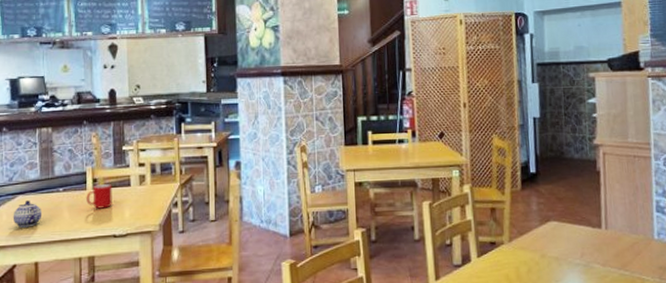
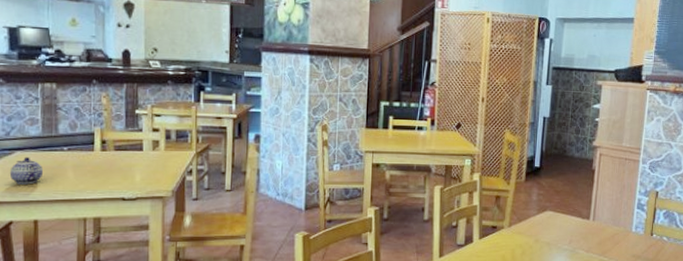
cup: present [86,184,112,209] -> none [93,146,123,171]

